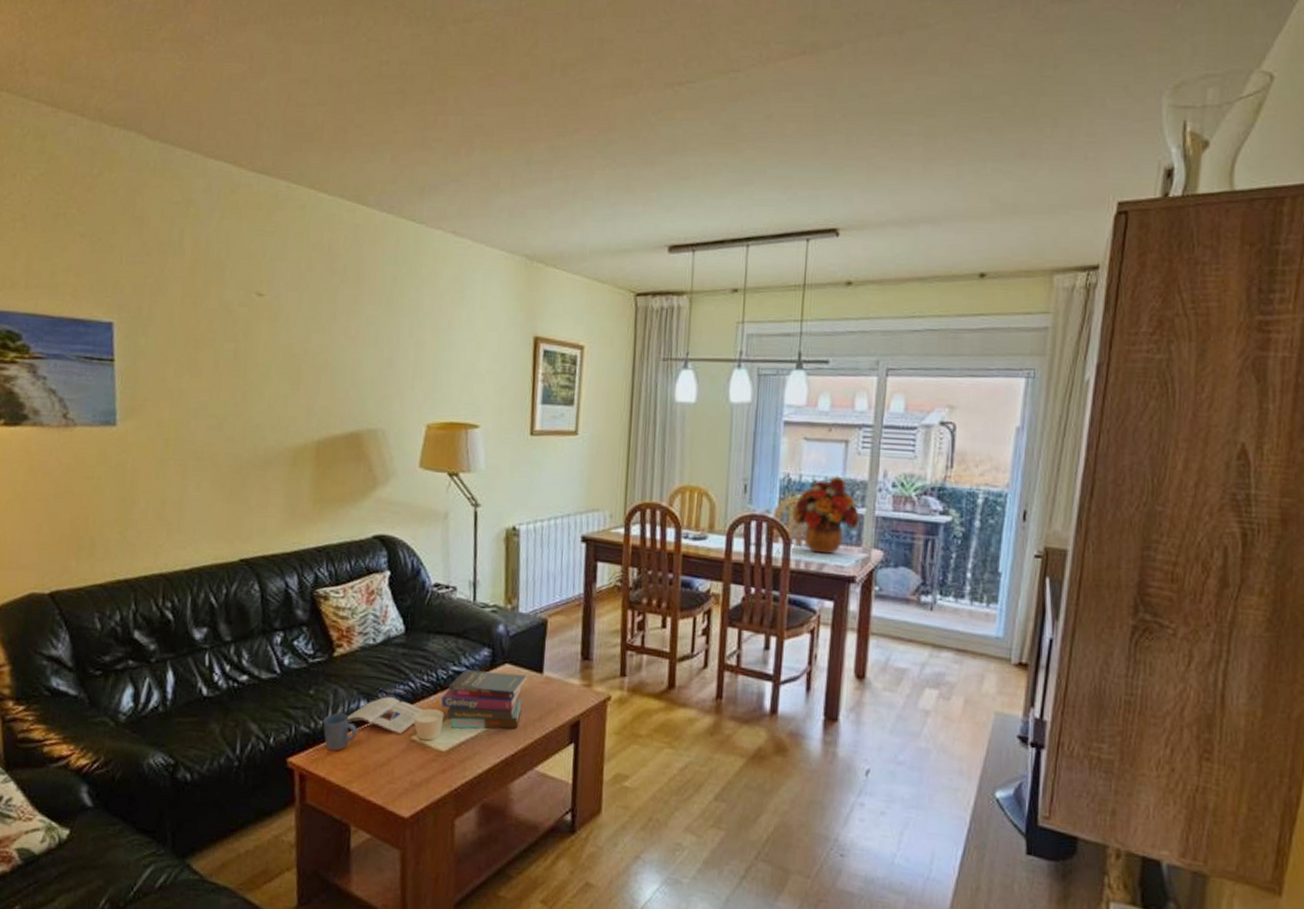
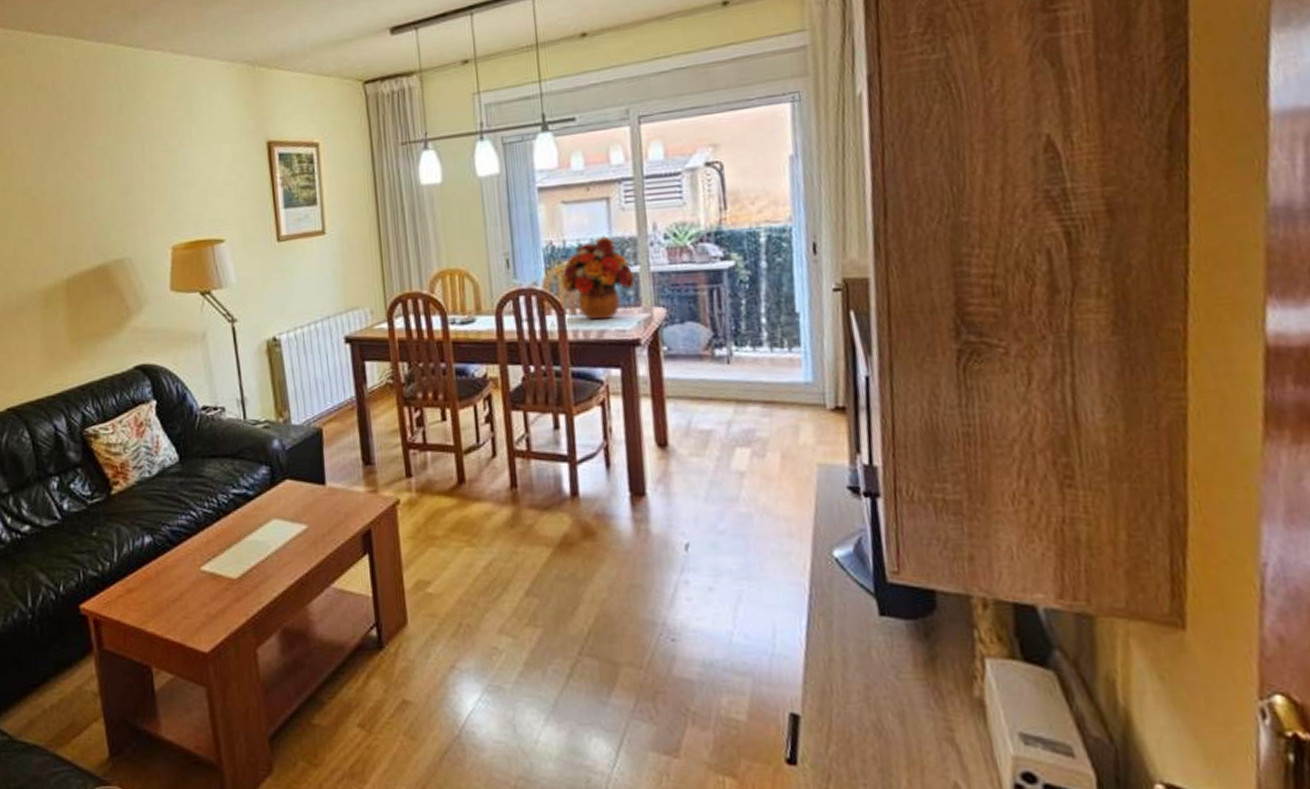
mug: present [322,713,357,751] -> none [109,552,146,592]
magazine: present [347,697,424,735] -> none [134,529,209,568]
candle: present [412,708,445,741] -> none [199,535,231,570]
books: present [441,669,527,729] -> none [226,489,310,553]

